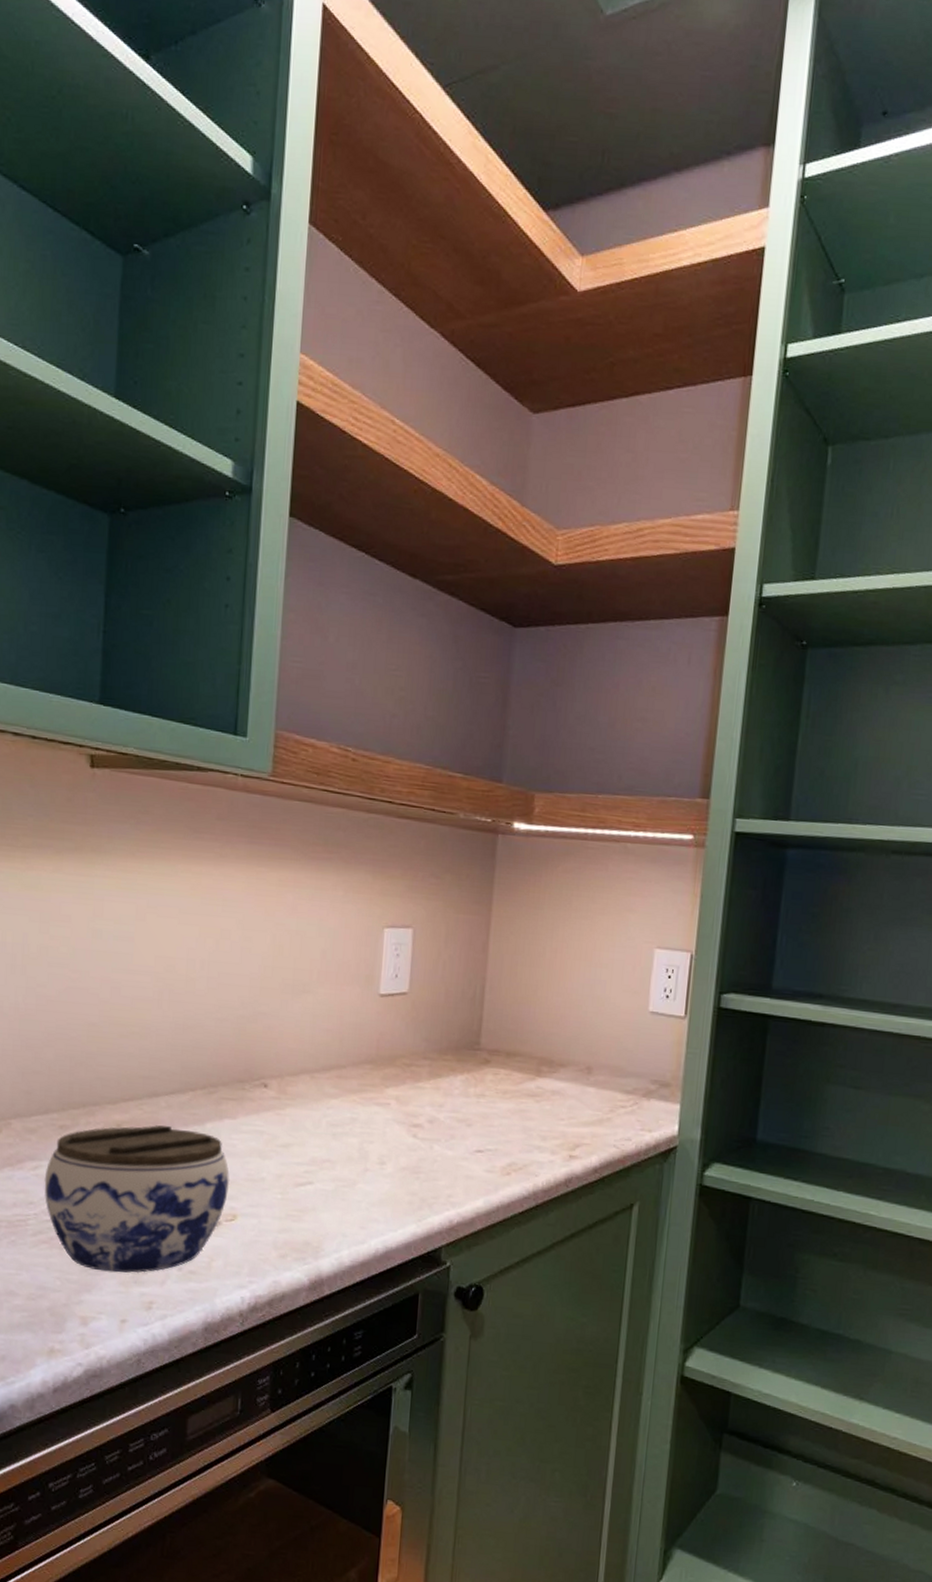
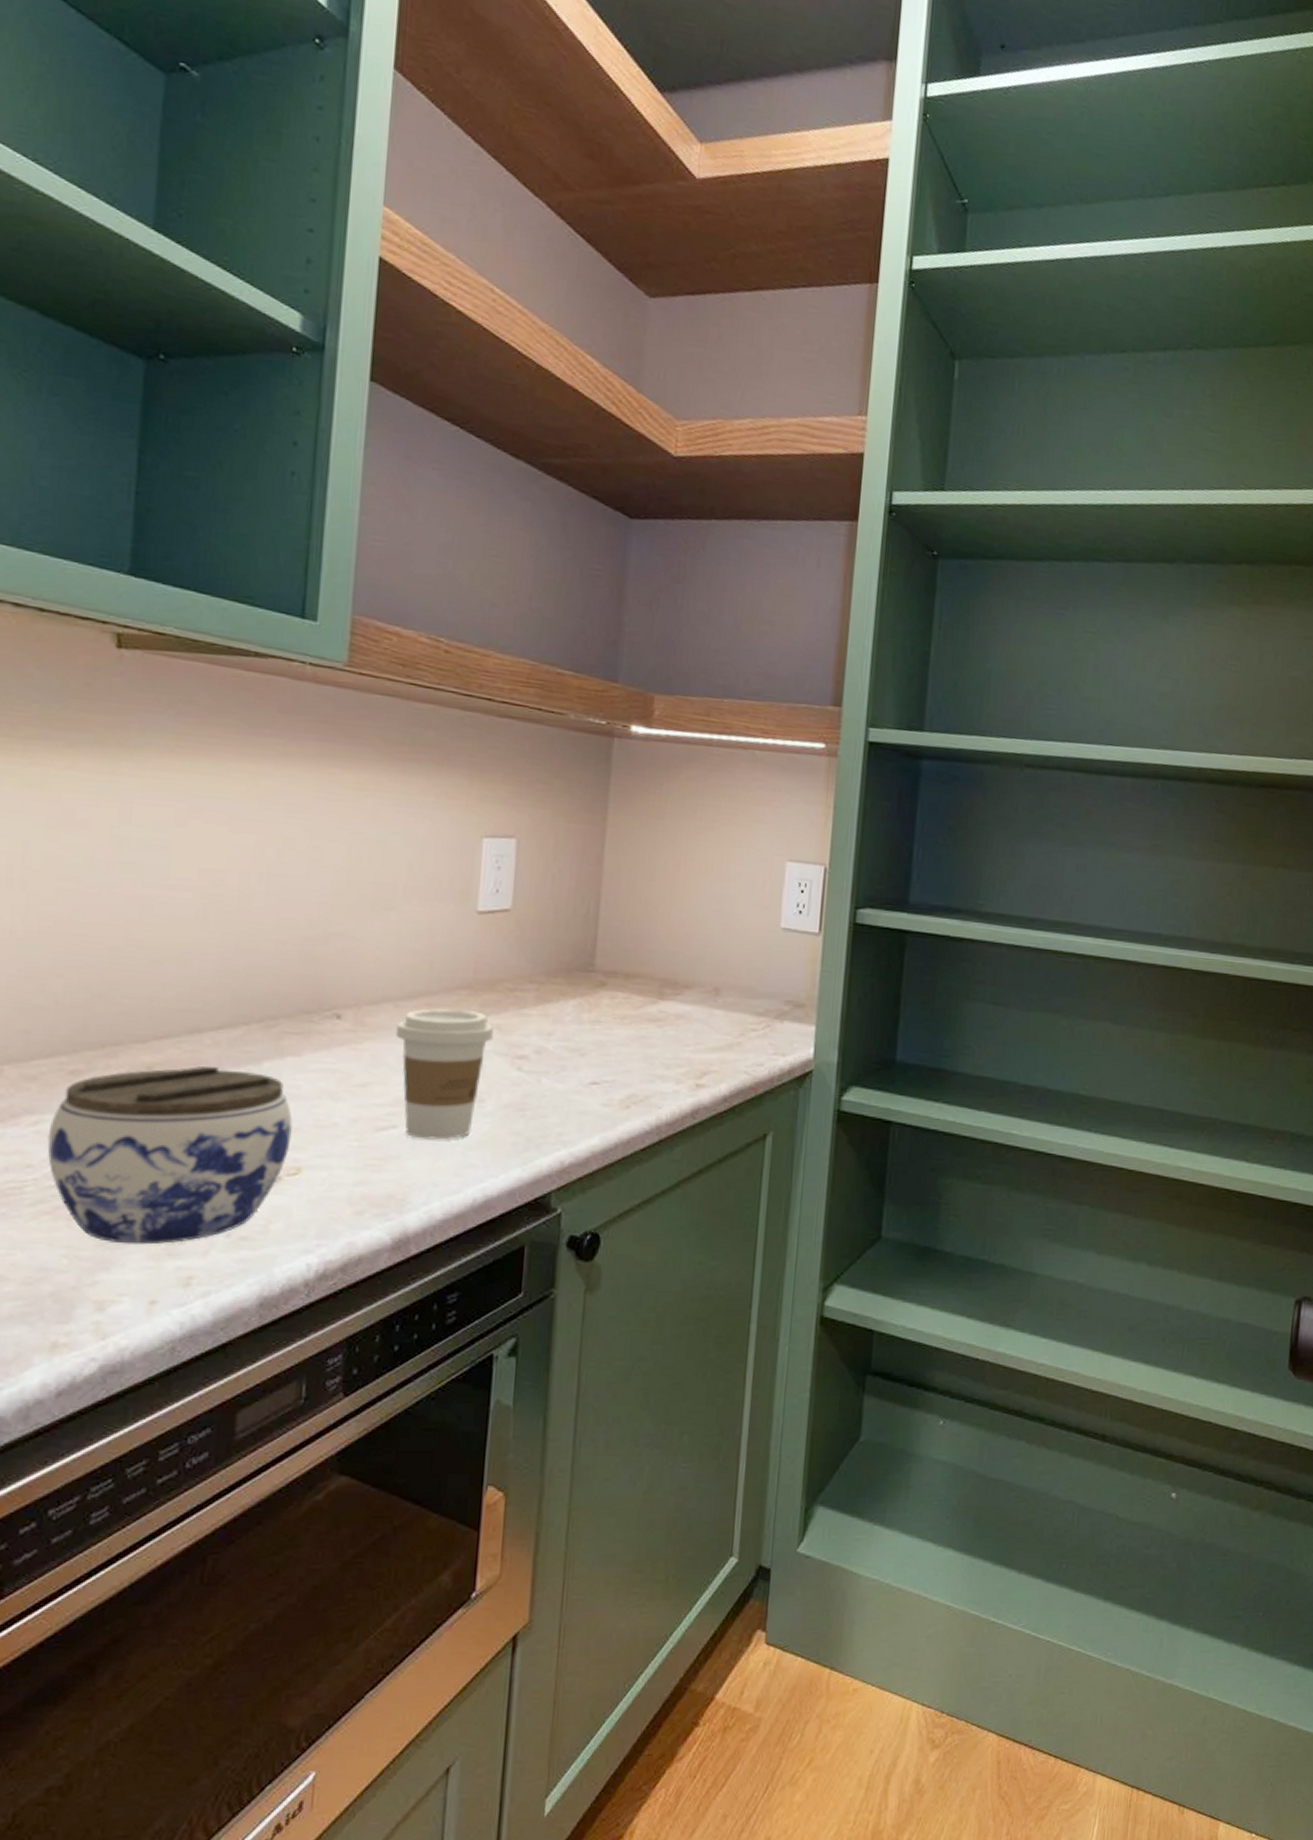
coffee cup: none [312,1079,394,1197] -> present [396,1007,495,1140]

